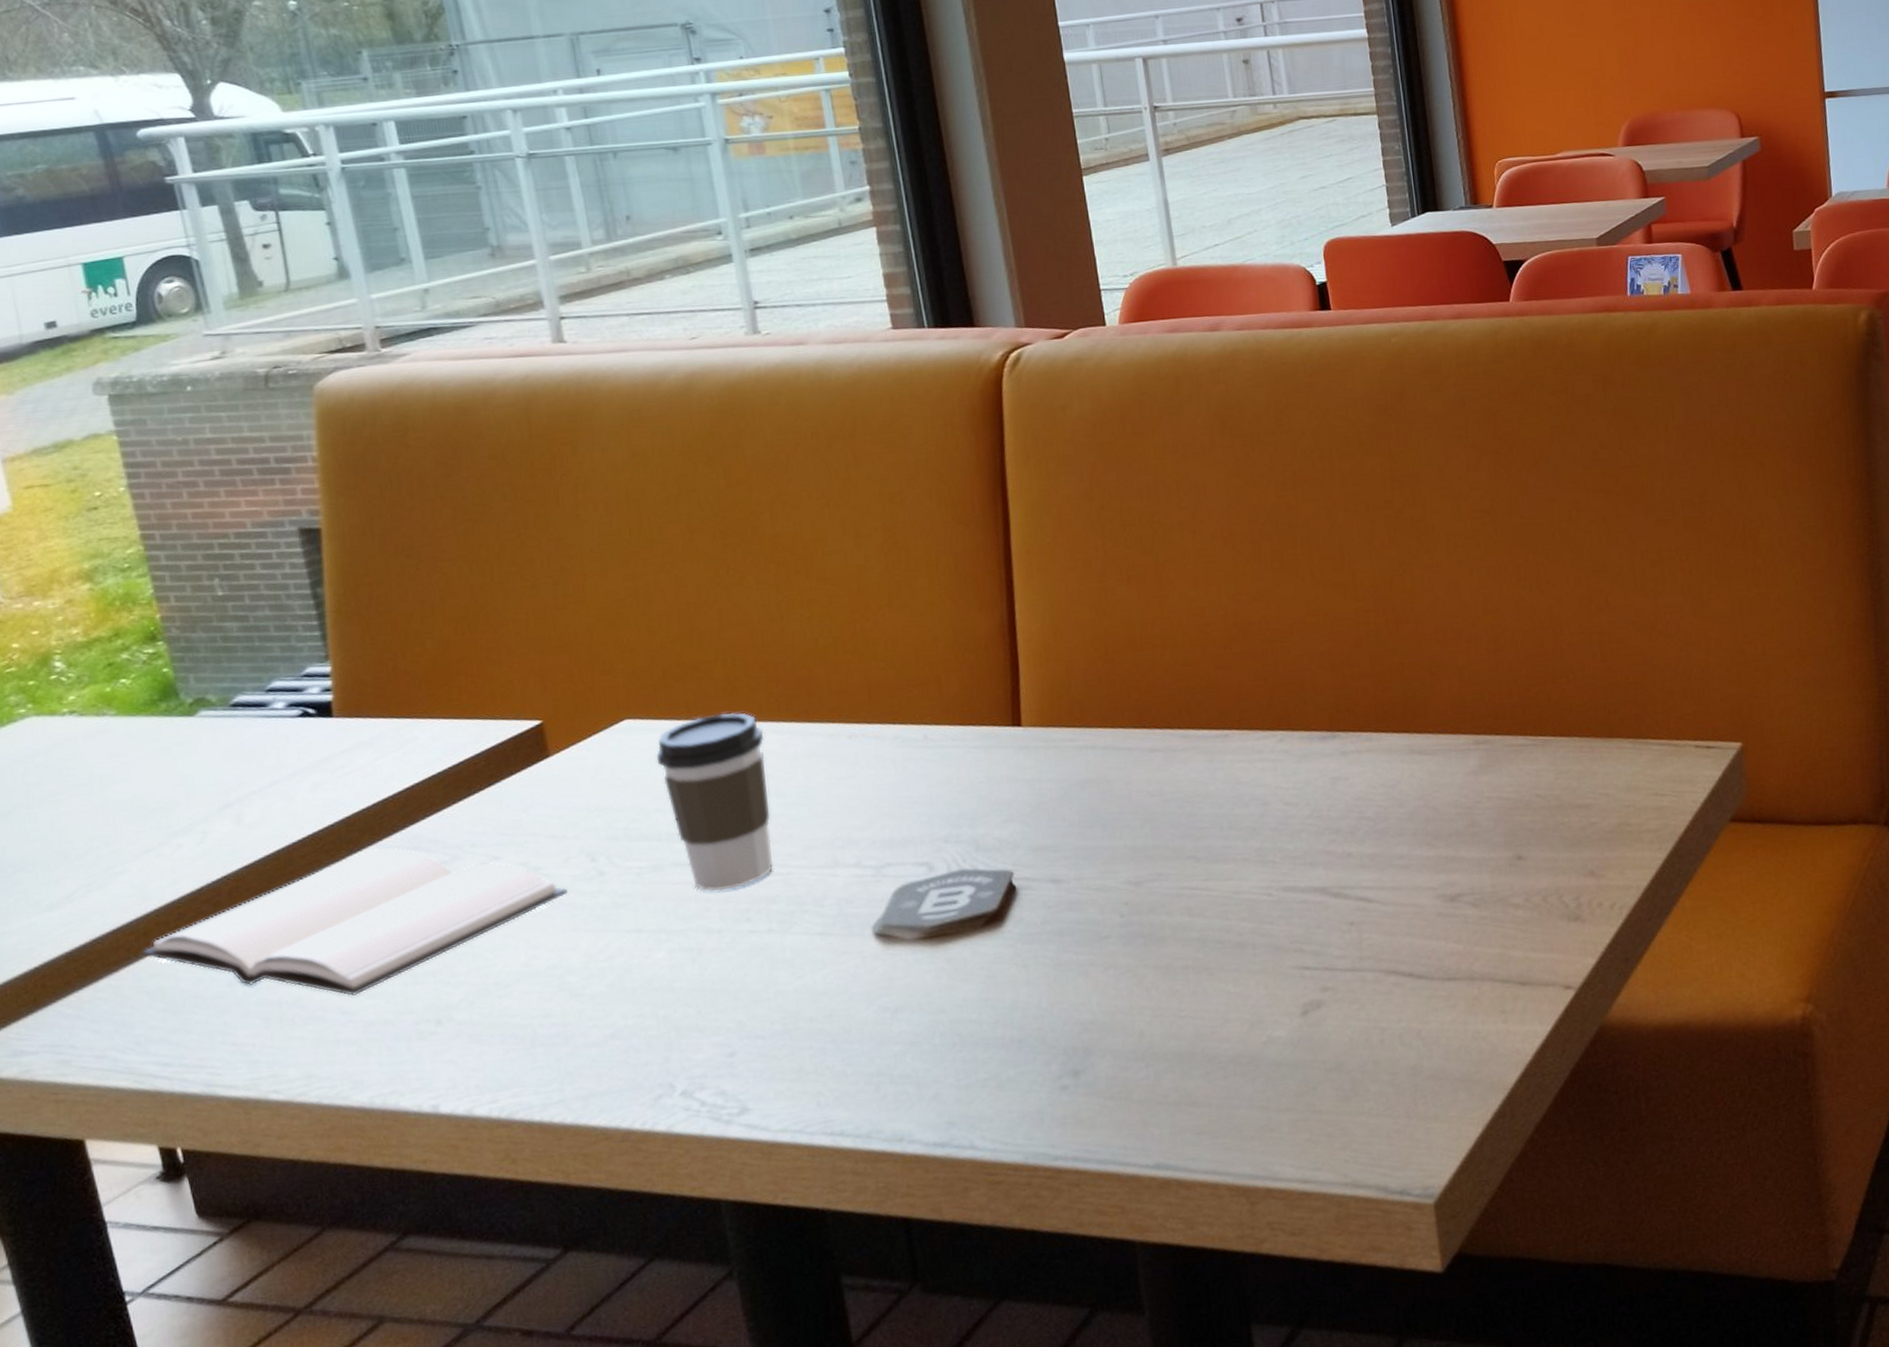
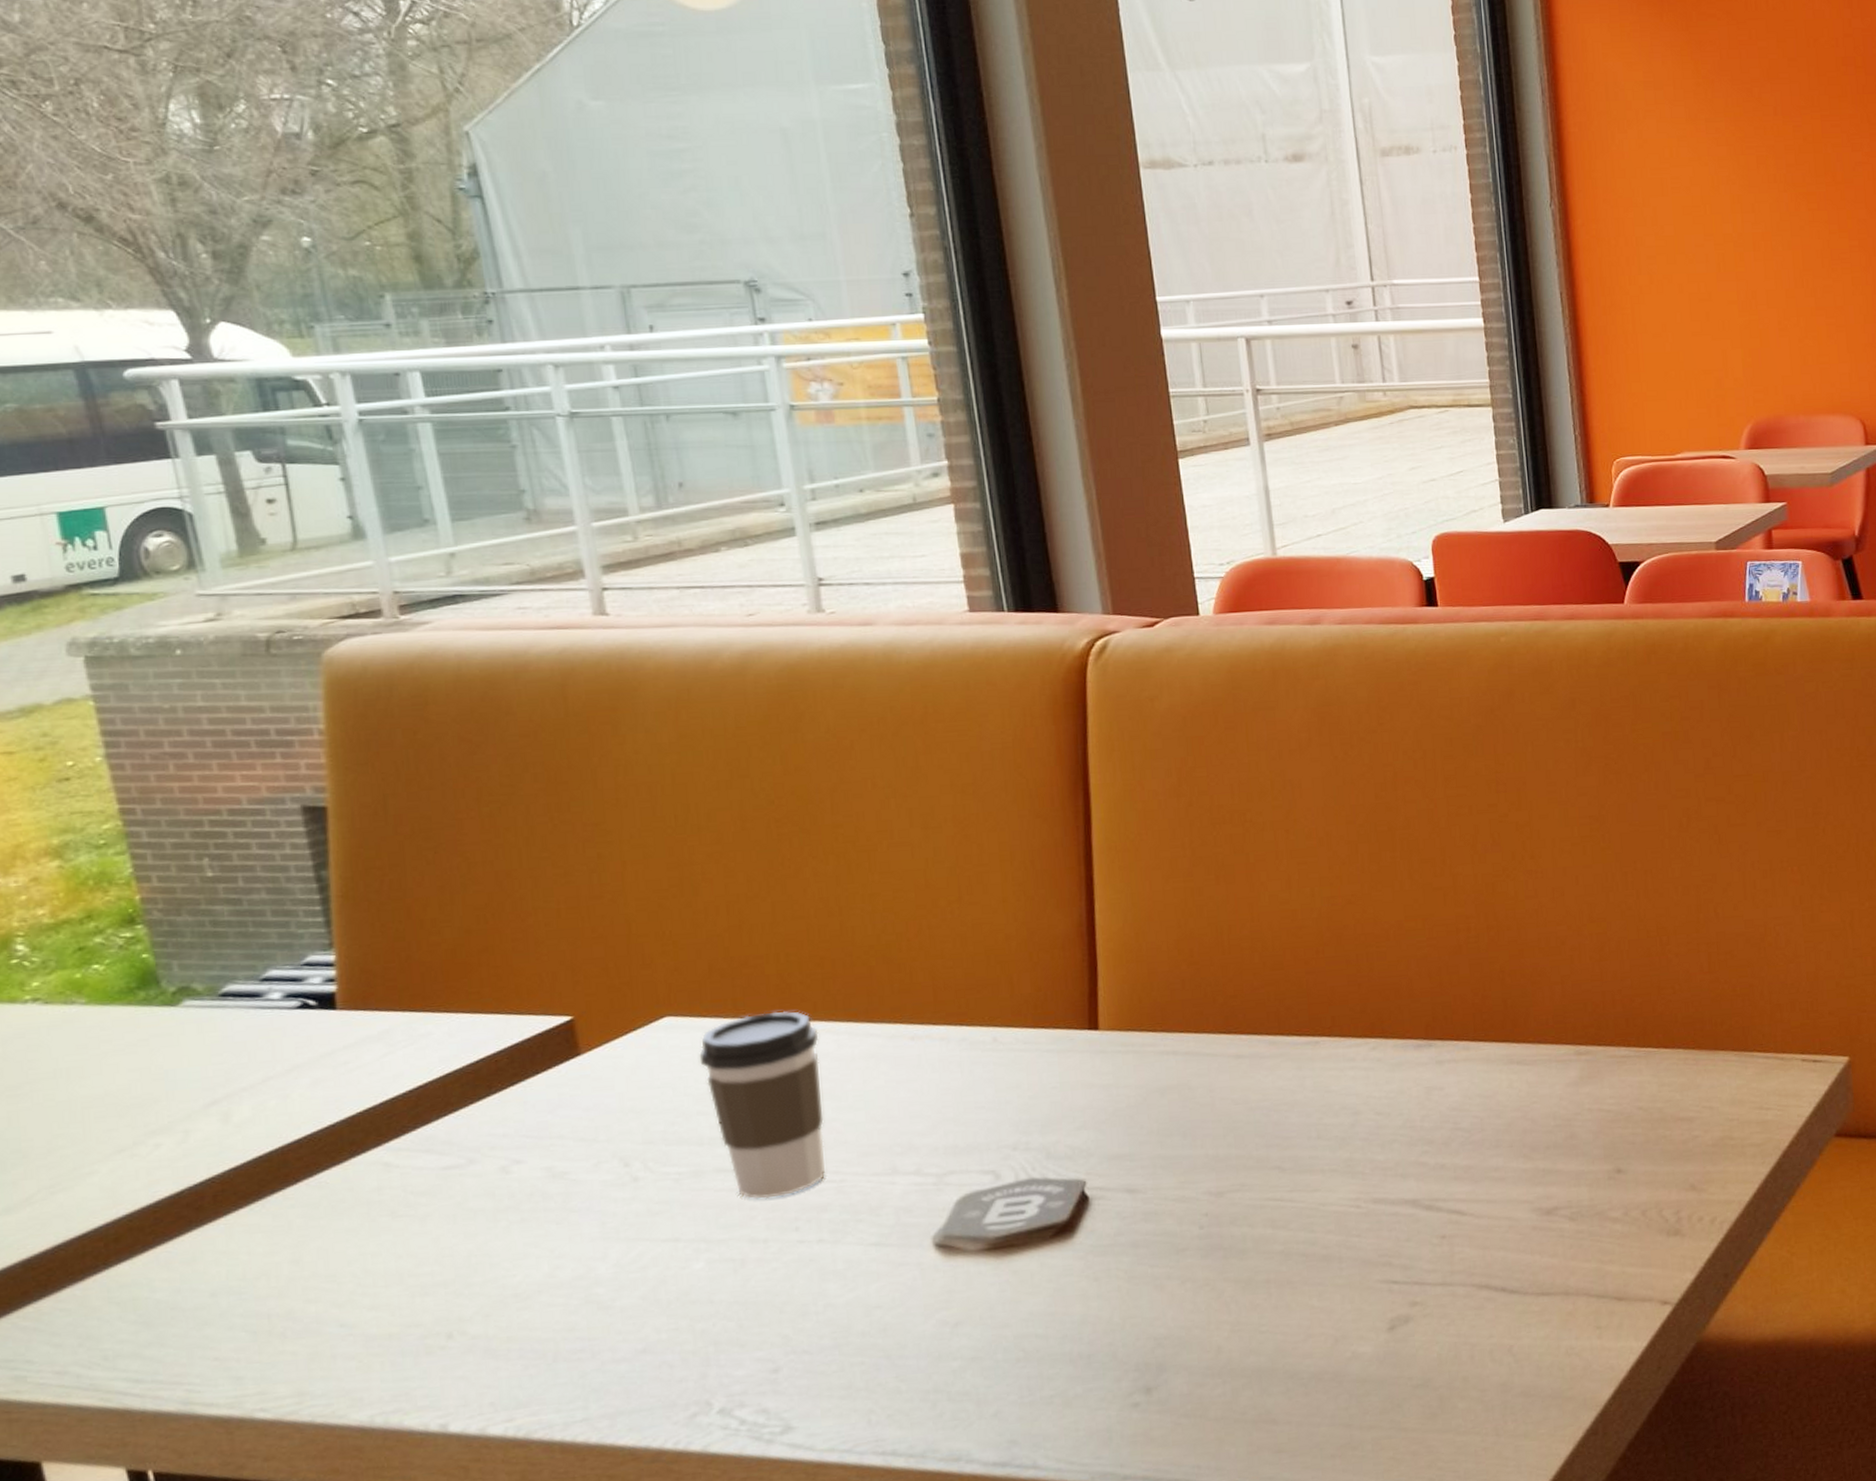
book: present [141,847,568,996] -> none [111,1149,597,1308]

